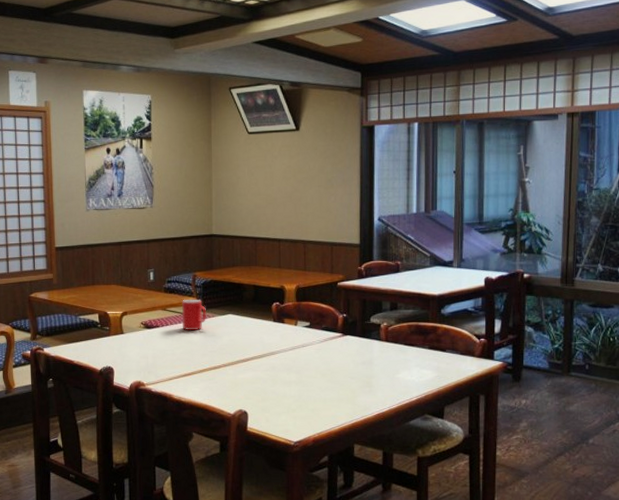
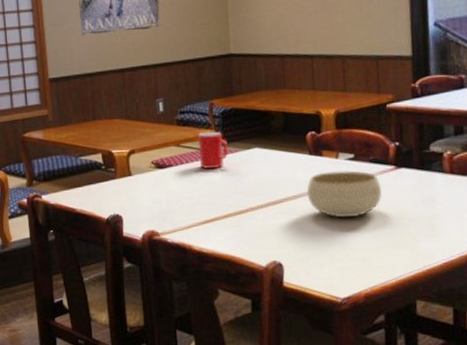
bowl: none [270,336,330,375] -> present [306,170,382,218]

